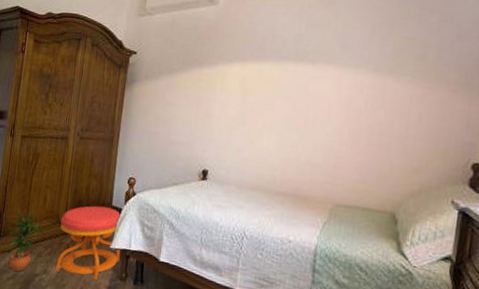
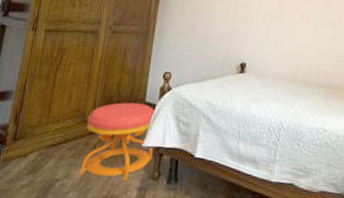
potted plant: present [9,211,43,272] -> none [25,110,66,178]

